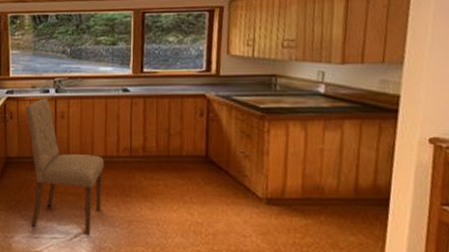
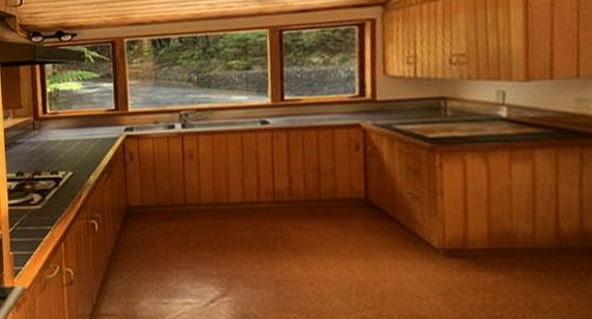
dining chair: present [25,97,104,235] -> none [147,134,243,300]

